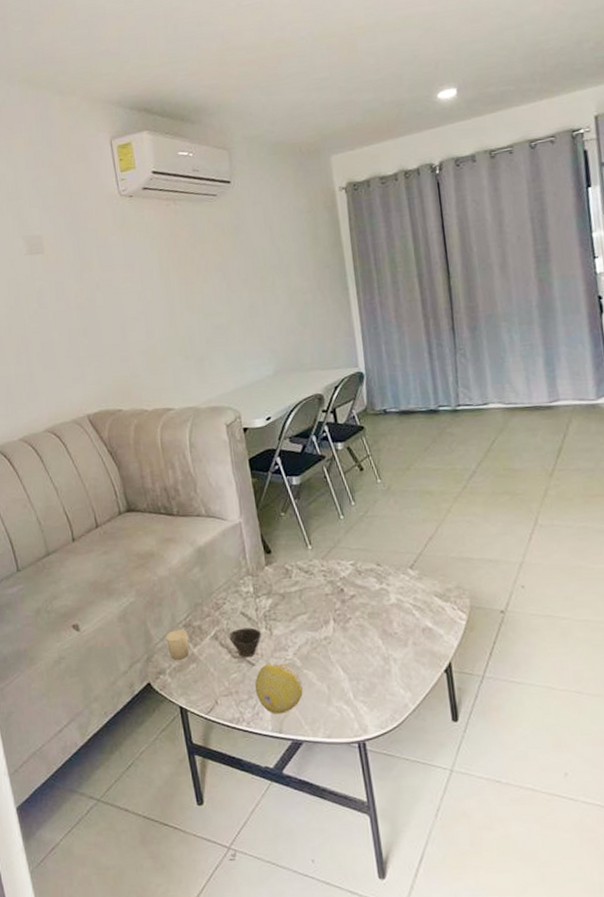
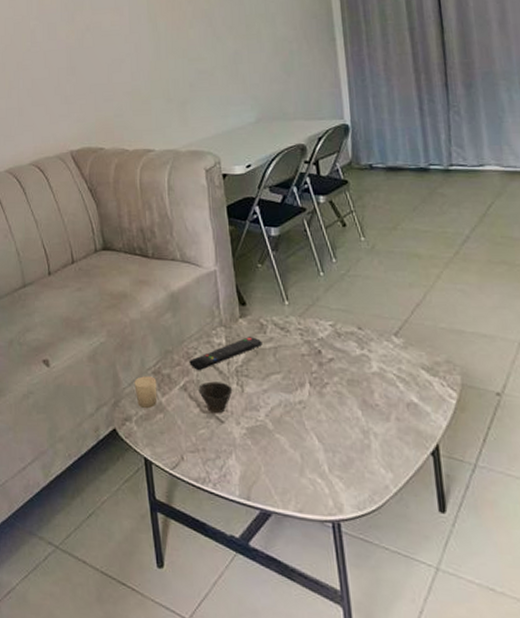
remote control: none [219,582,288,619] -> present [189,337,262,370]
fruit: present [254,663,303,714] -> none [223,422,274,479]

